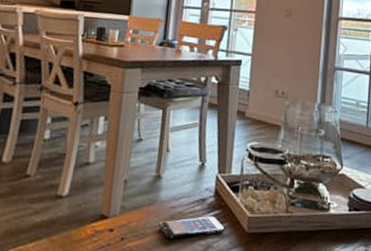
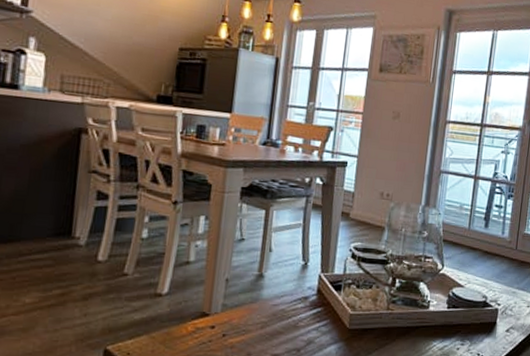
smartphone: present [159,216,225,239] -> none [261,313,327,335]

